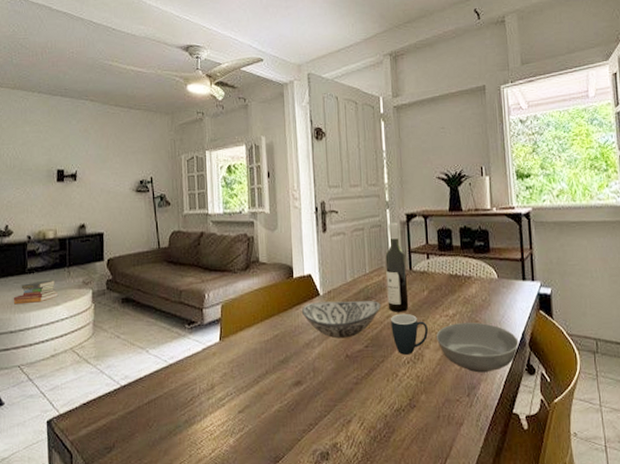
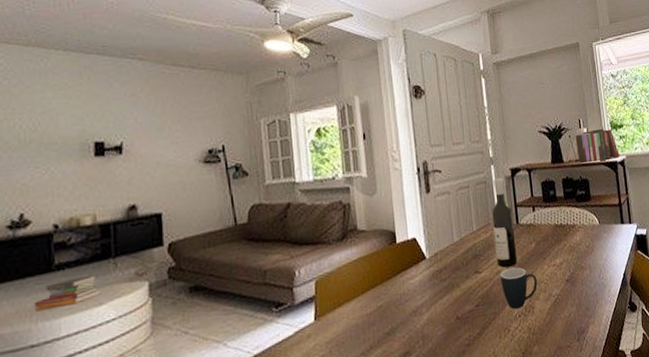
decorative bowl: present [301,300,382,339] -> none [406,258,491,302]
bowl: present [435,322,519,373] -> none [545,268,621,317]
books: none [476,177,525,213] -> present [575,128,620,163]

